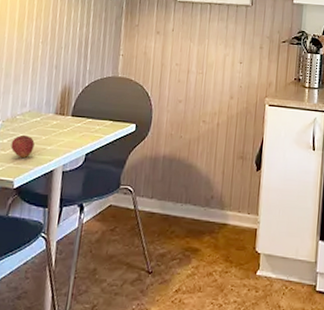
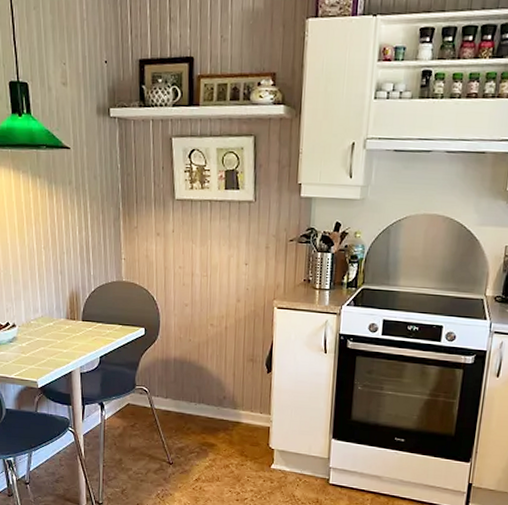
fruit: present [10,134,35,159] -> none [30,338,51,361]

